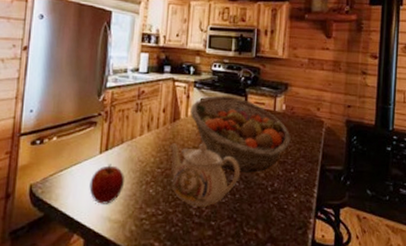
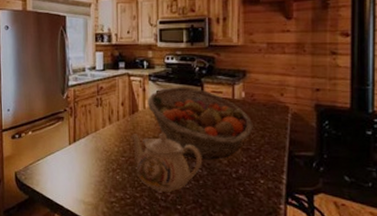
apple: present [89,164,125,204] -> none [63,154,94,189]

